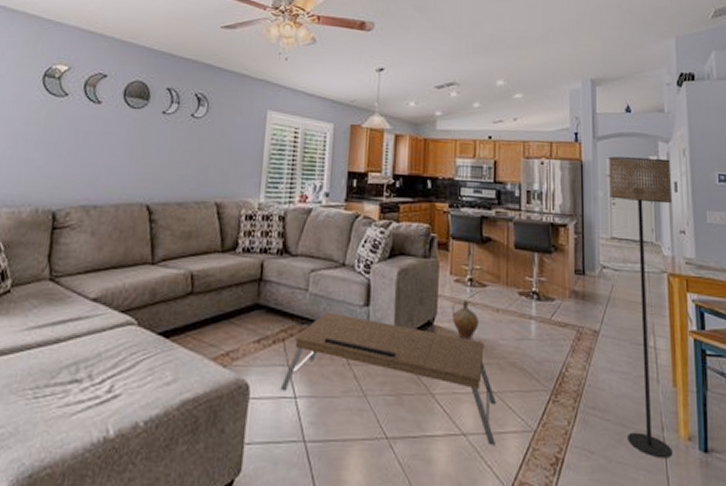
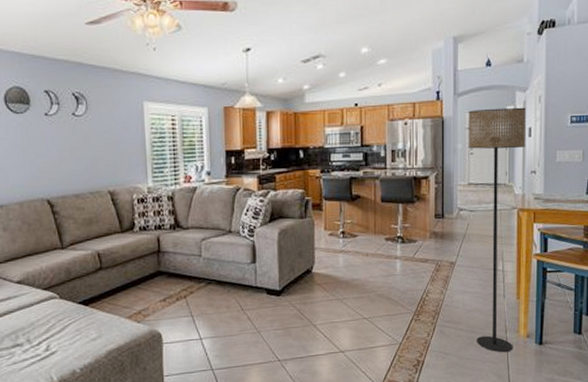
coffee table: present [280,311,496,446] -> none [187,271,368,357]
ceramic jug: present [451,300,479,340] -> none [327,249,351,281]

